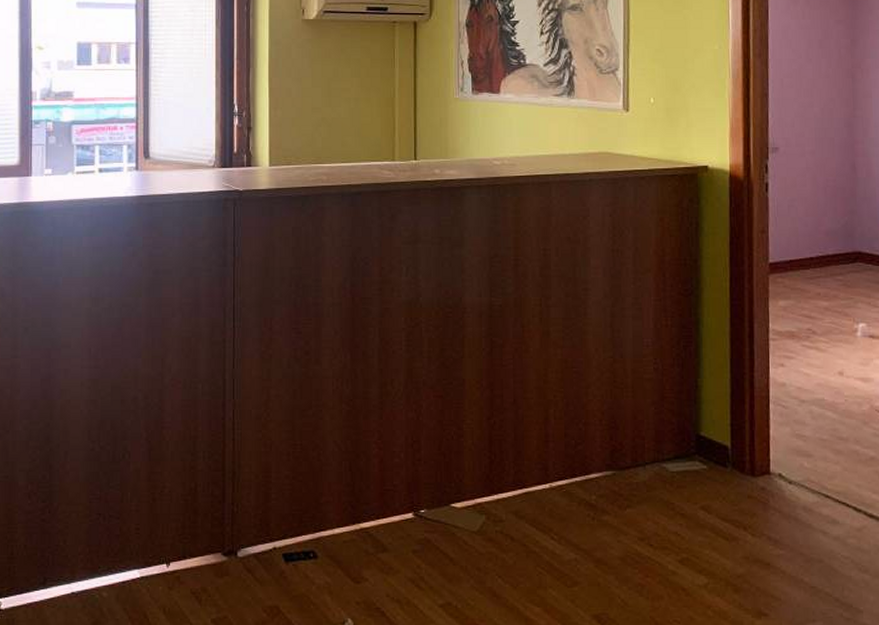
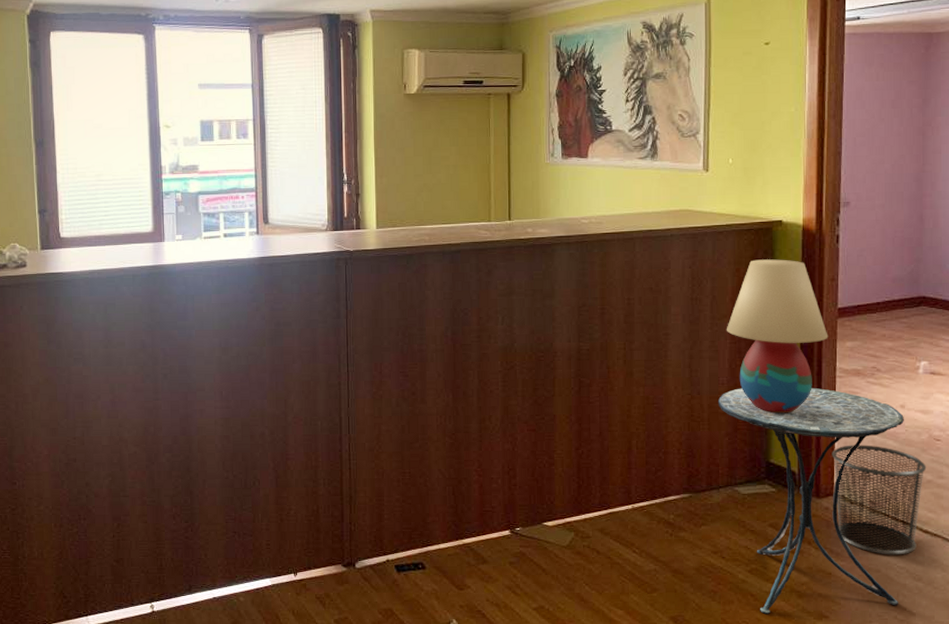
side table: none [642,351,845,611] -> present [717,387,904,614]
table lamp: none [650,208,760,380] -> present [726,259,828,414]
waste bin: none [767,416,869,543] -> present [832,445,927,555]

